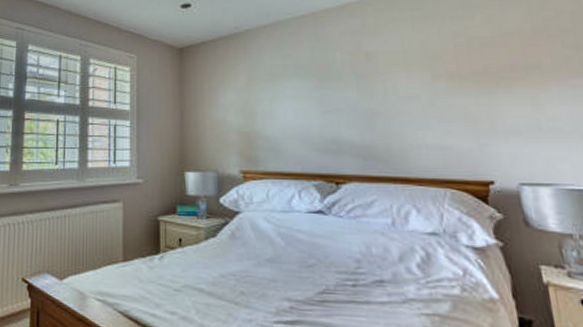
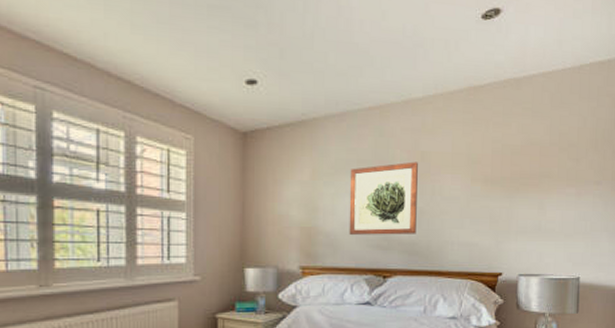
wall art: none [287,62,371,138] -> present [349,162,418,235]

